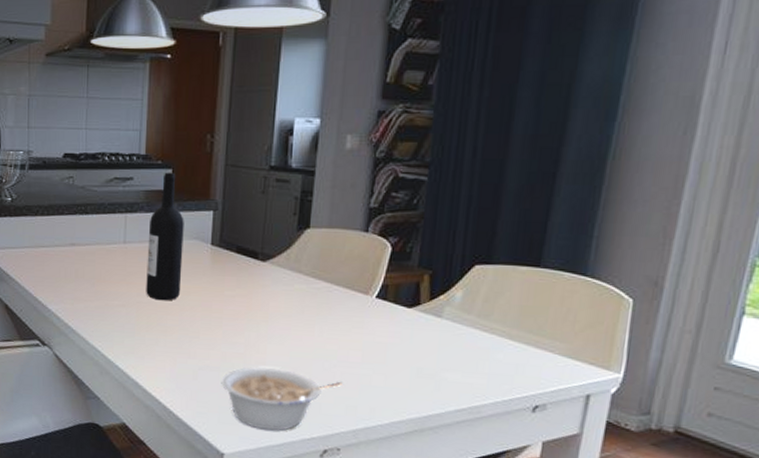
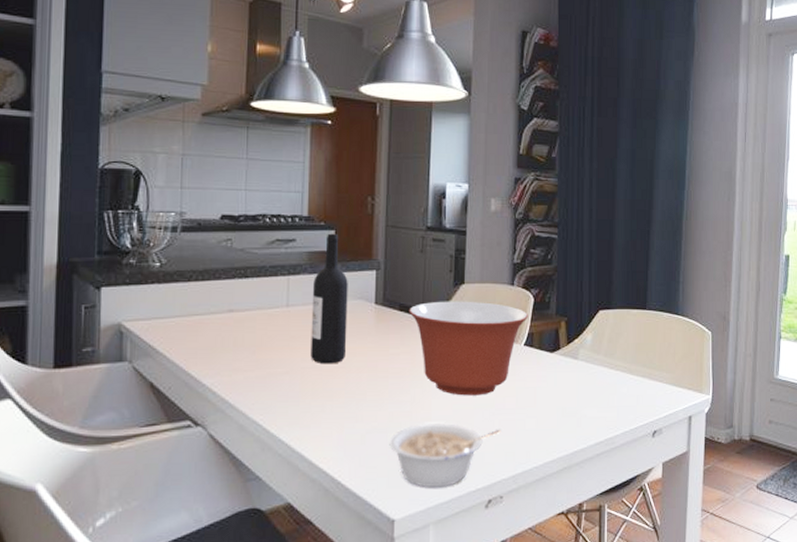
mixing bowl: none [246,245,383,346] -> present [409,301,528,396]

